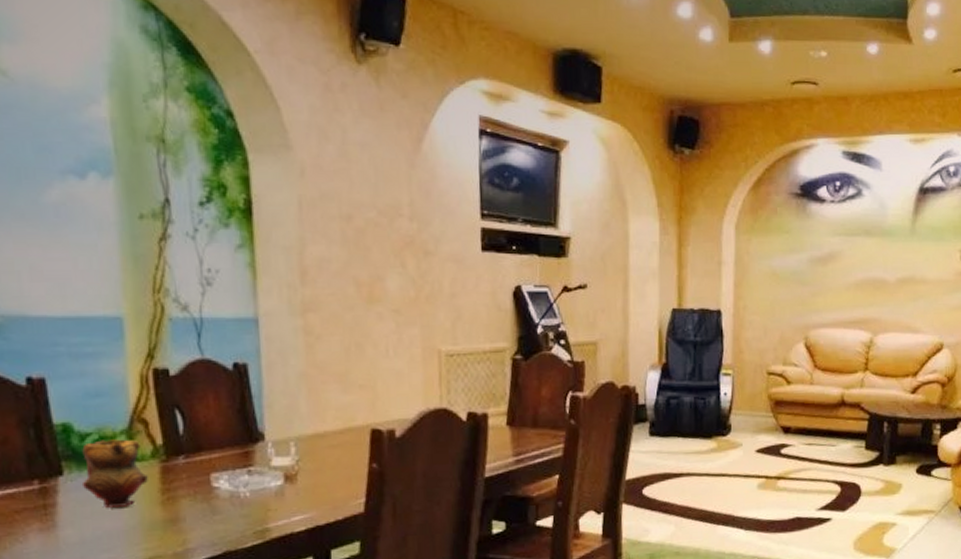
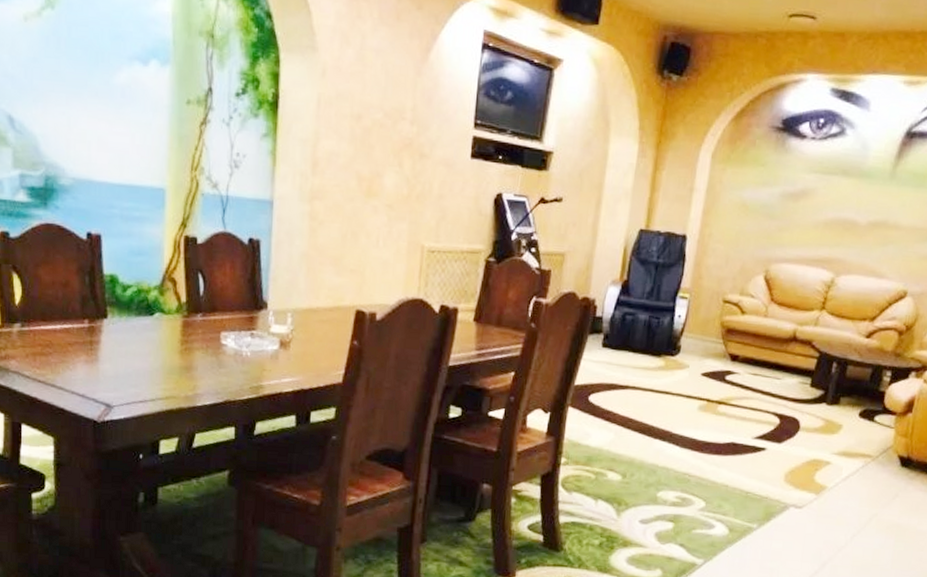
teapot: present [81,439,148,508] -> none [120,292,172,351]

